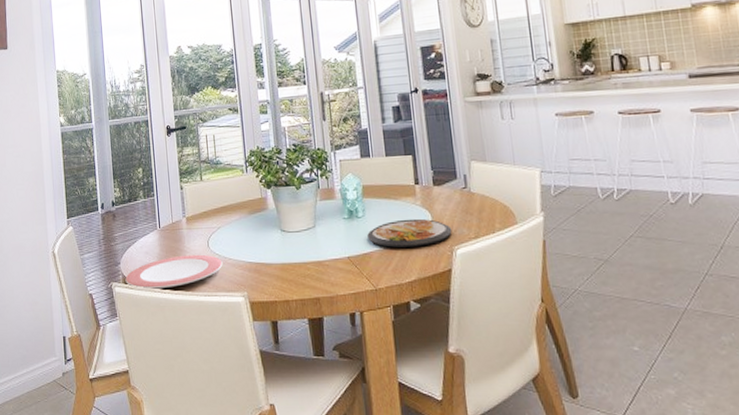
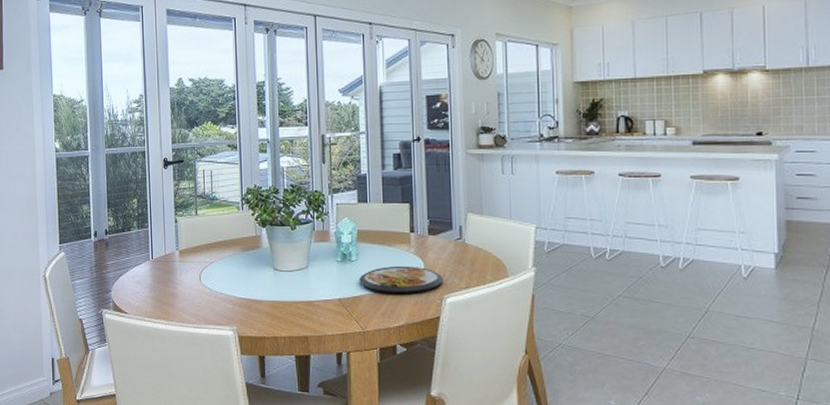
plate: present [125,254,223,289] -> none [116,287,214,318]

